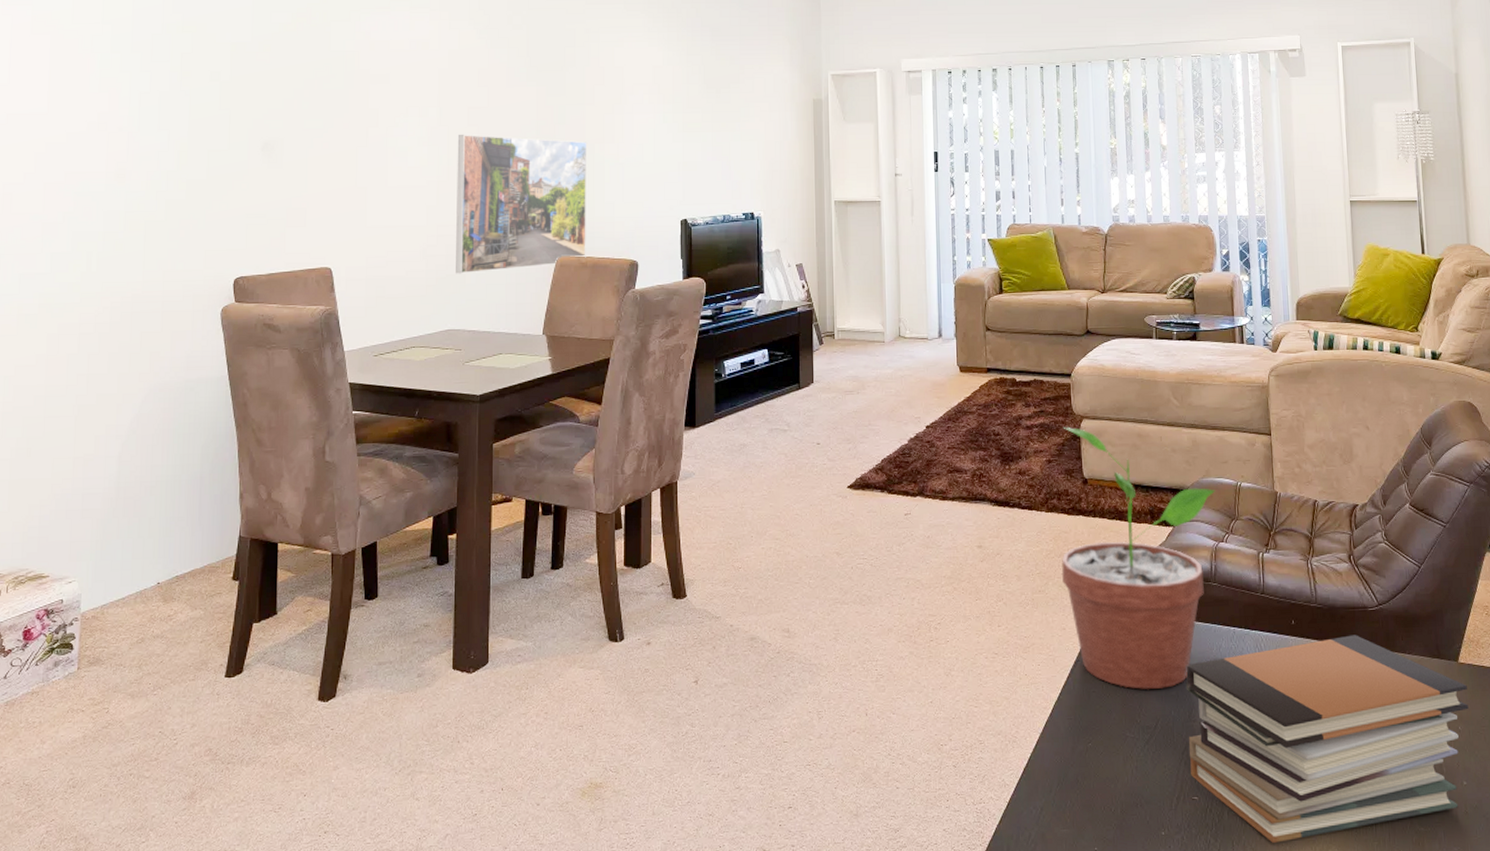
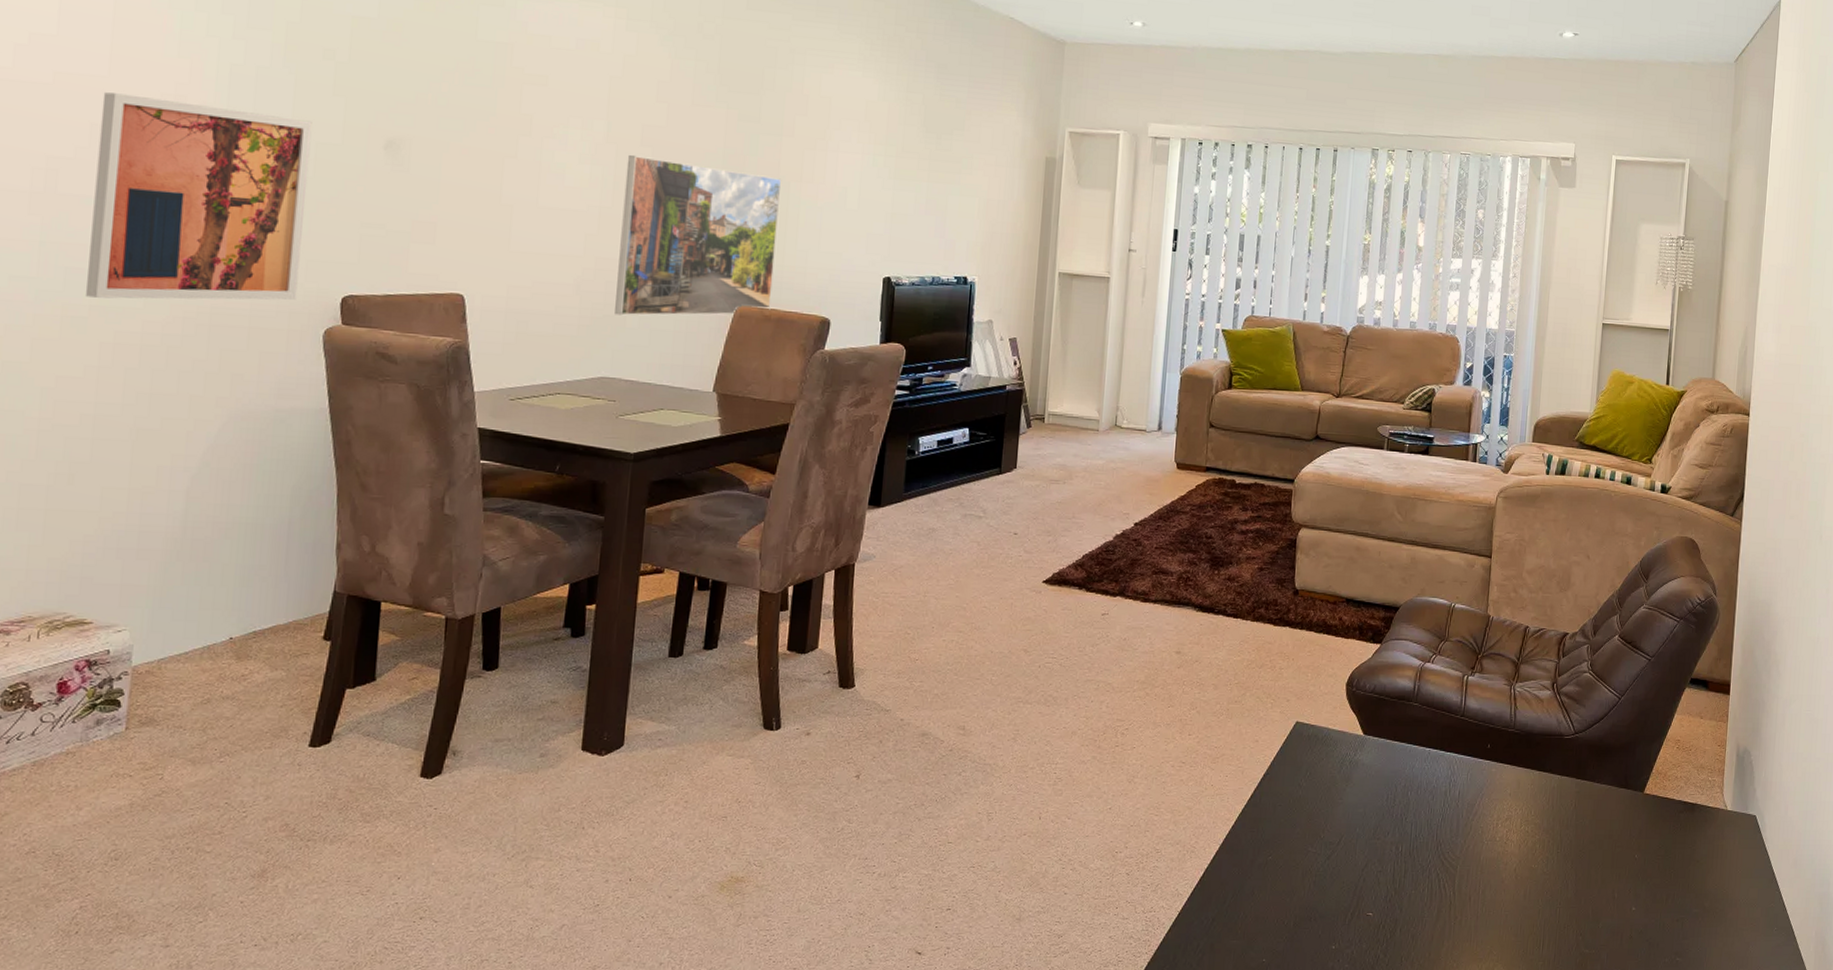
wall art: none [35,126,204,297] -> present [85,92,312,300]
potted plant: present [1061,426,1216,689] -> none [1260,534,1429,805]
book stack: present [1185,635,1469,843] -> none [1368,761,1649,960]

